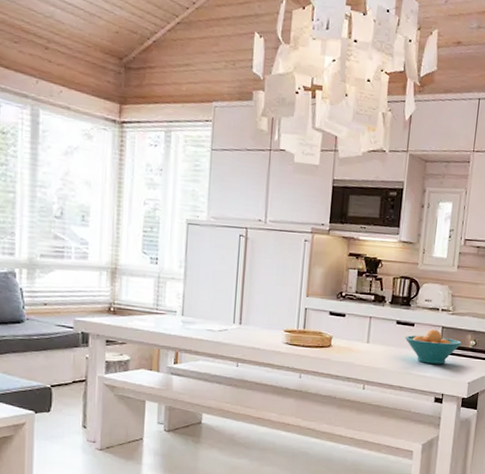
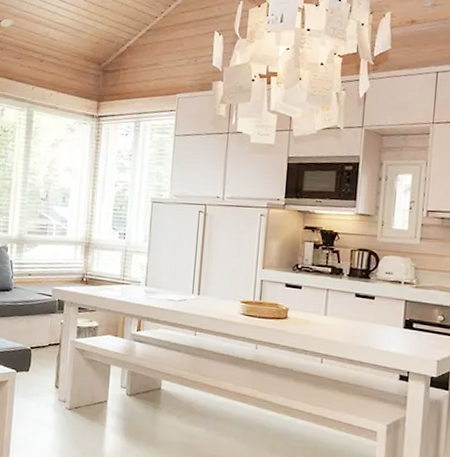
fruit bowl: present [405,329,462,364] -> none [365,302,428,340]

